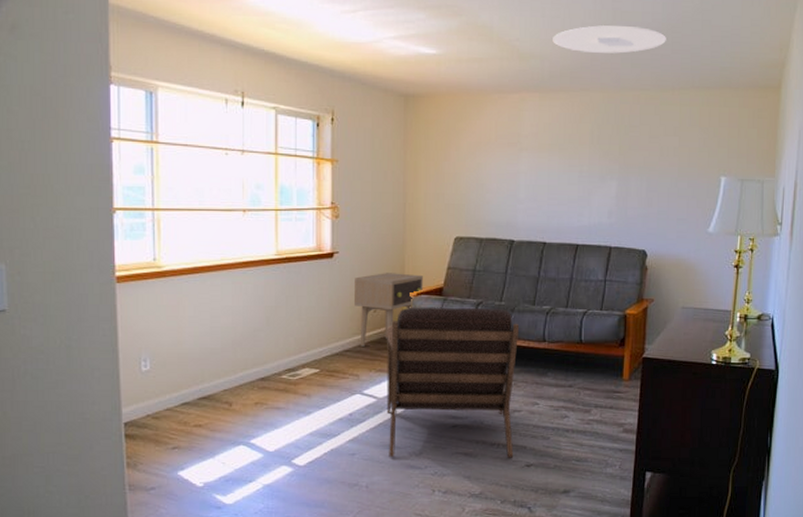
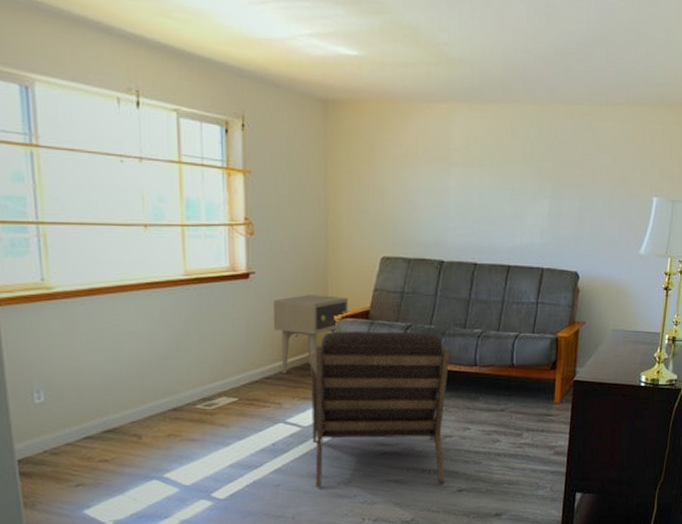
ceiling light: present [553,25,666,54] -> none [483,31,601,64]

